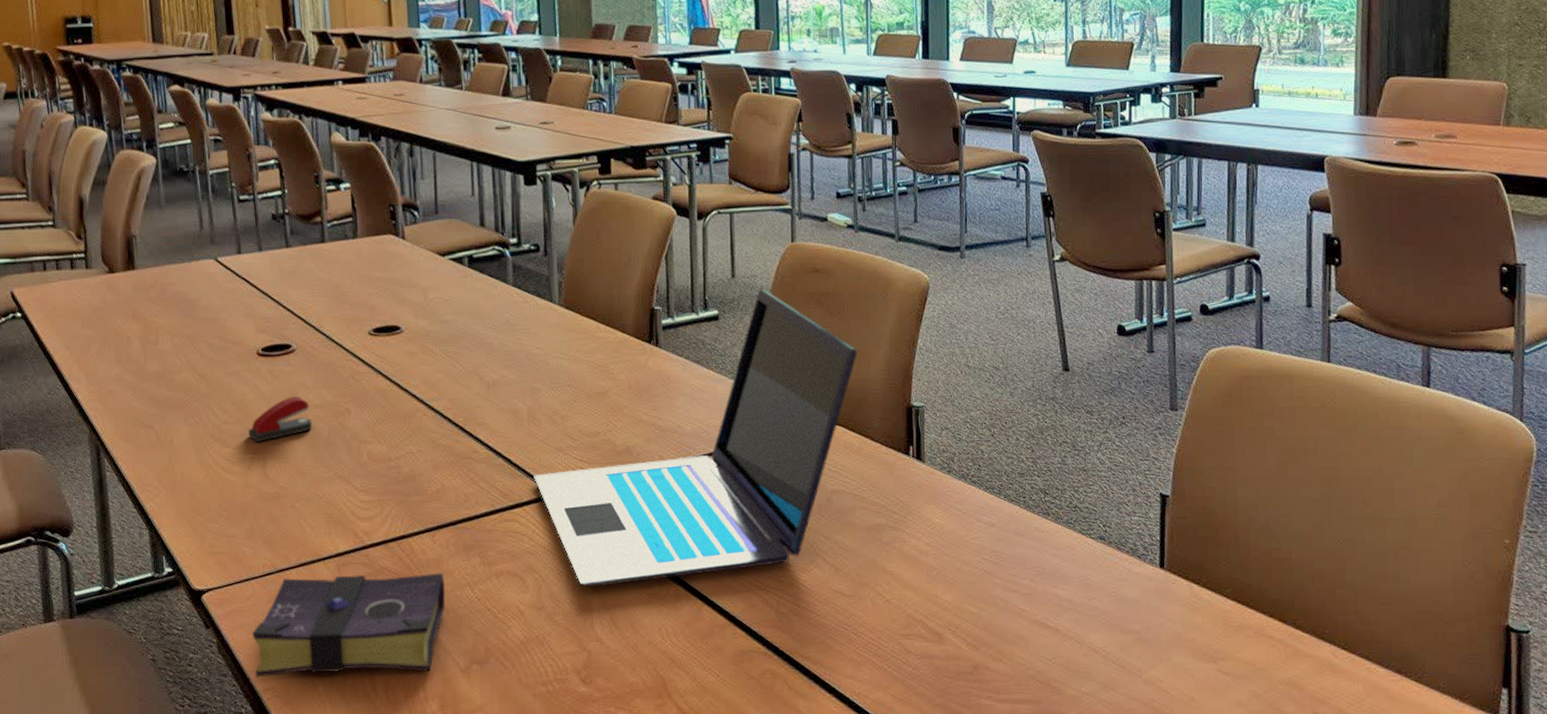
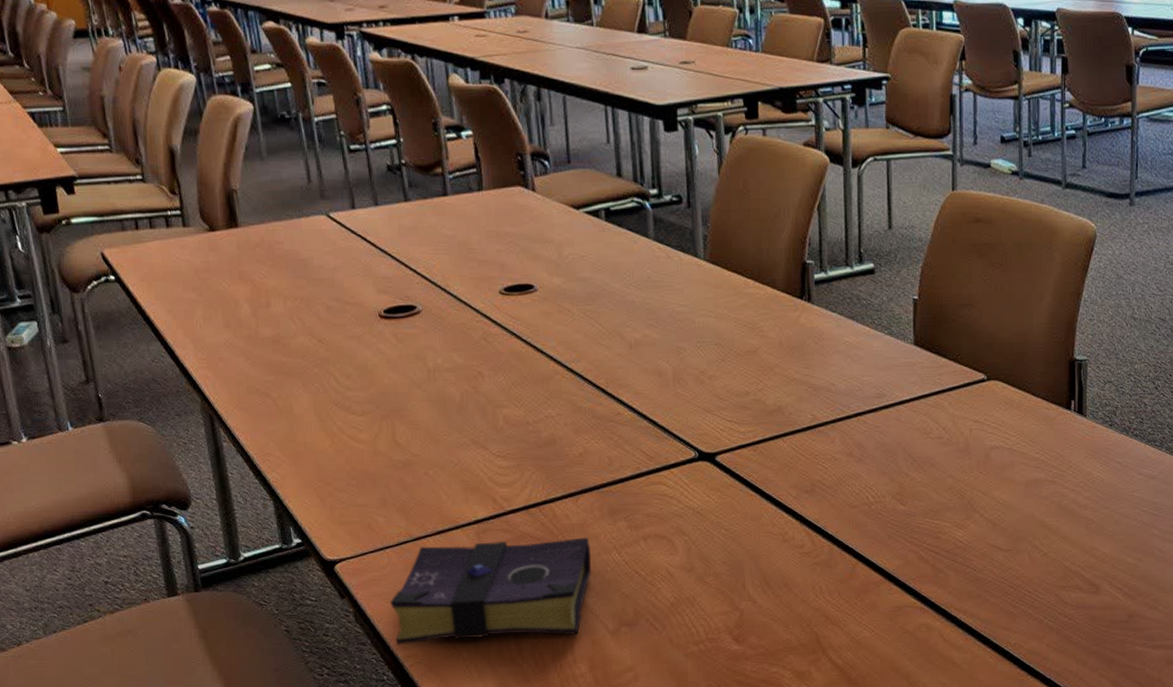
stapler: present [248,396,313,443] -> none [373,359,444,409]
laptop: present [534,288,858,587] -> none [681,240,1020,547]

